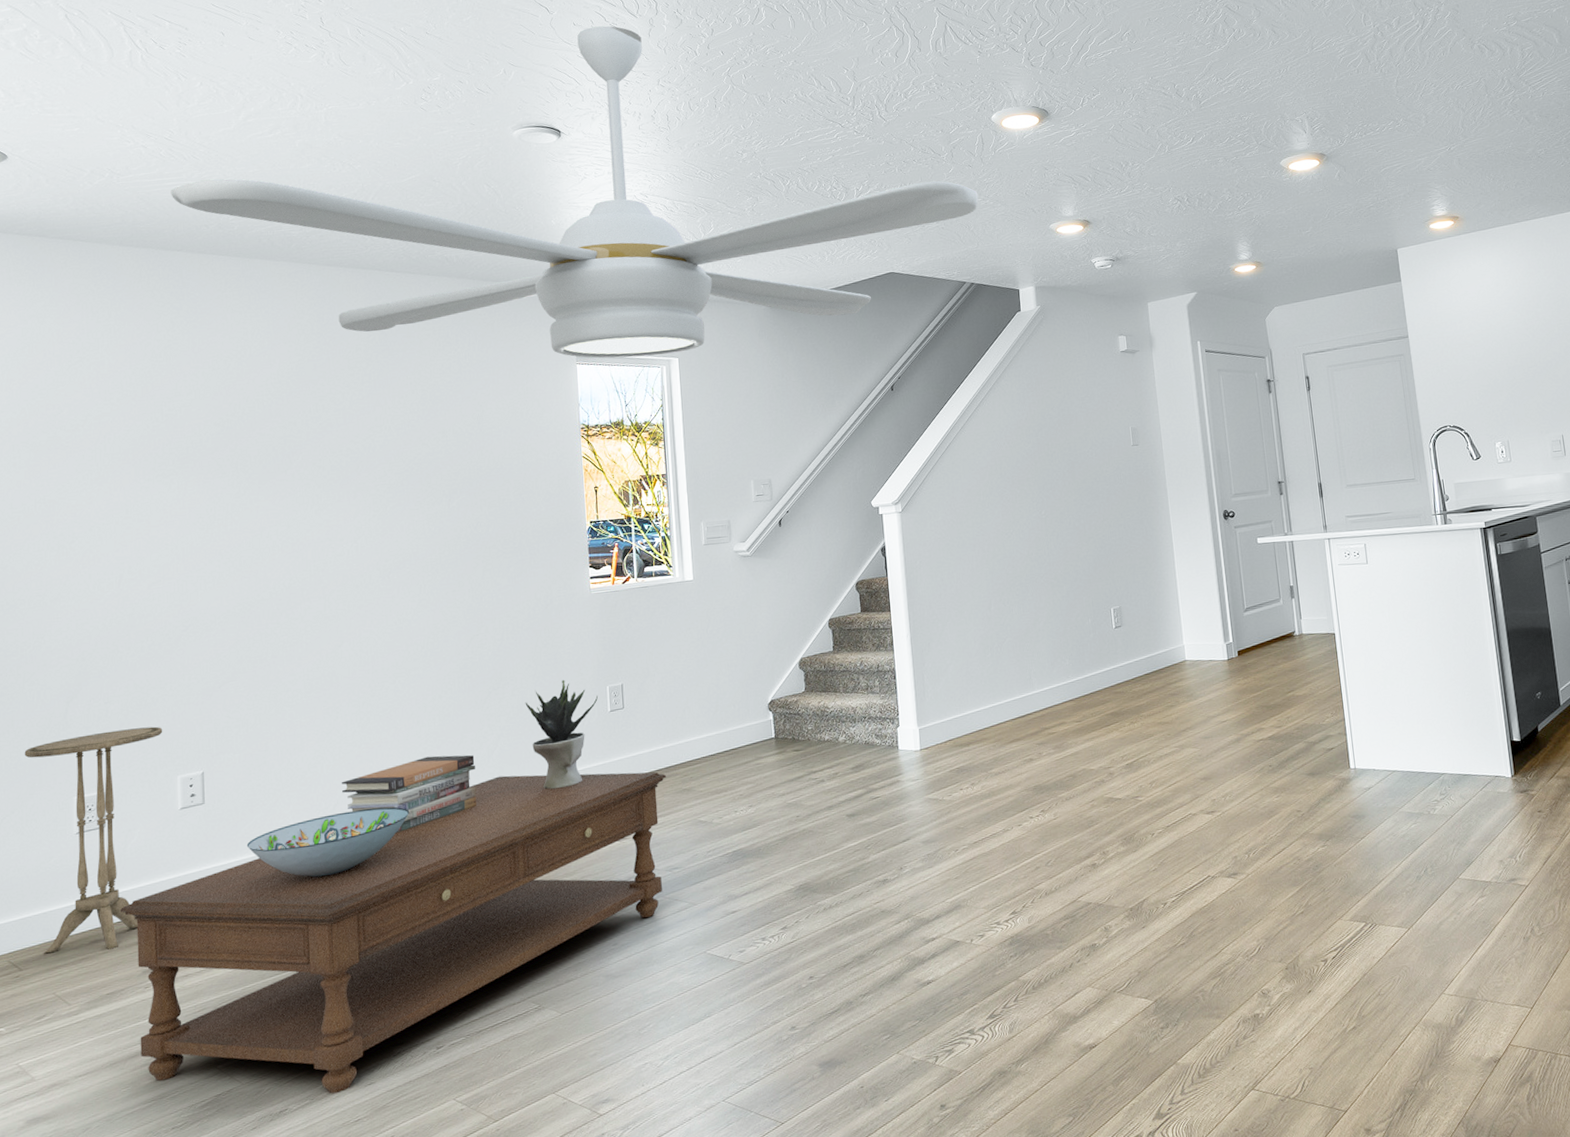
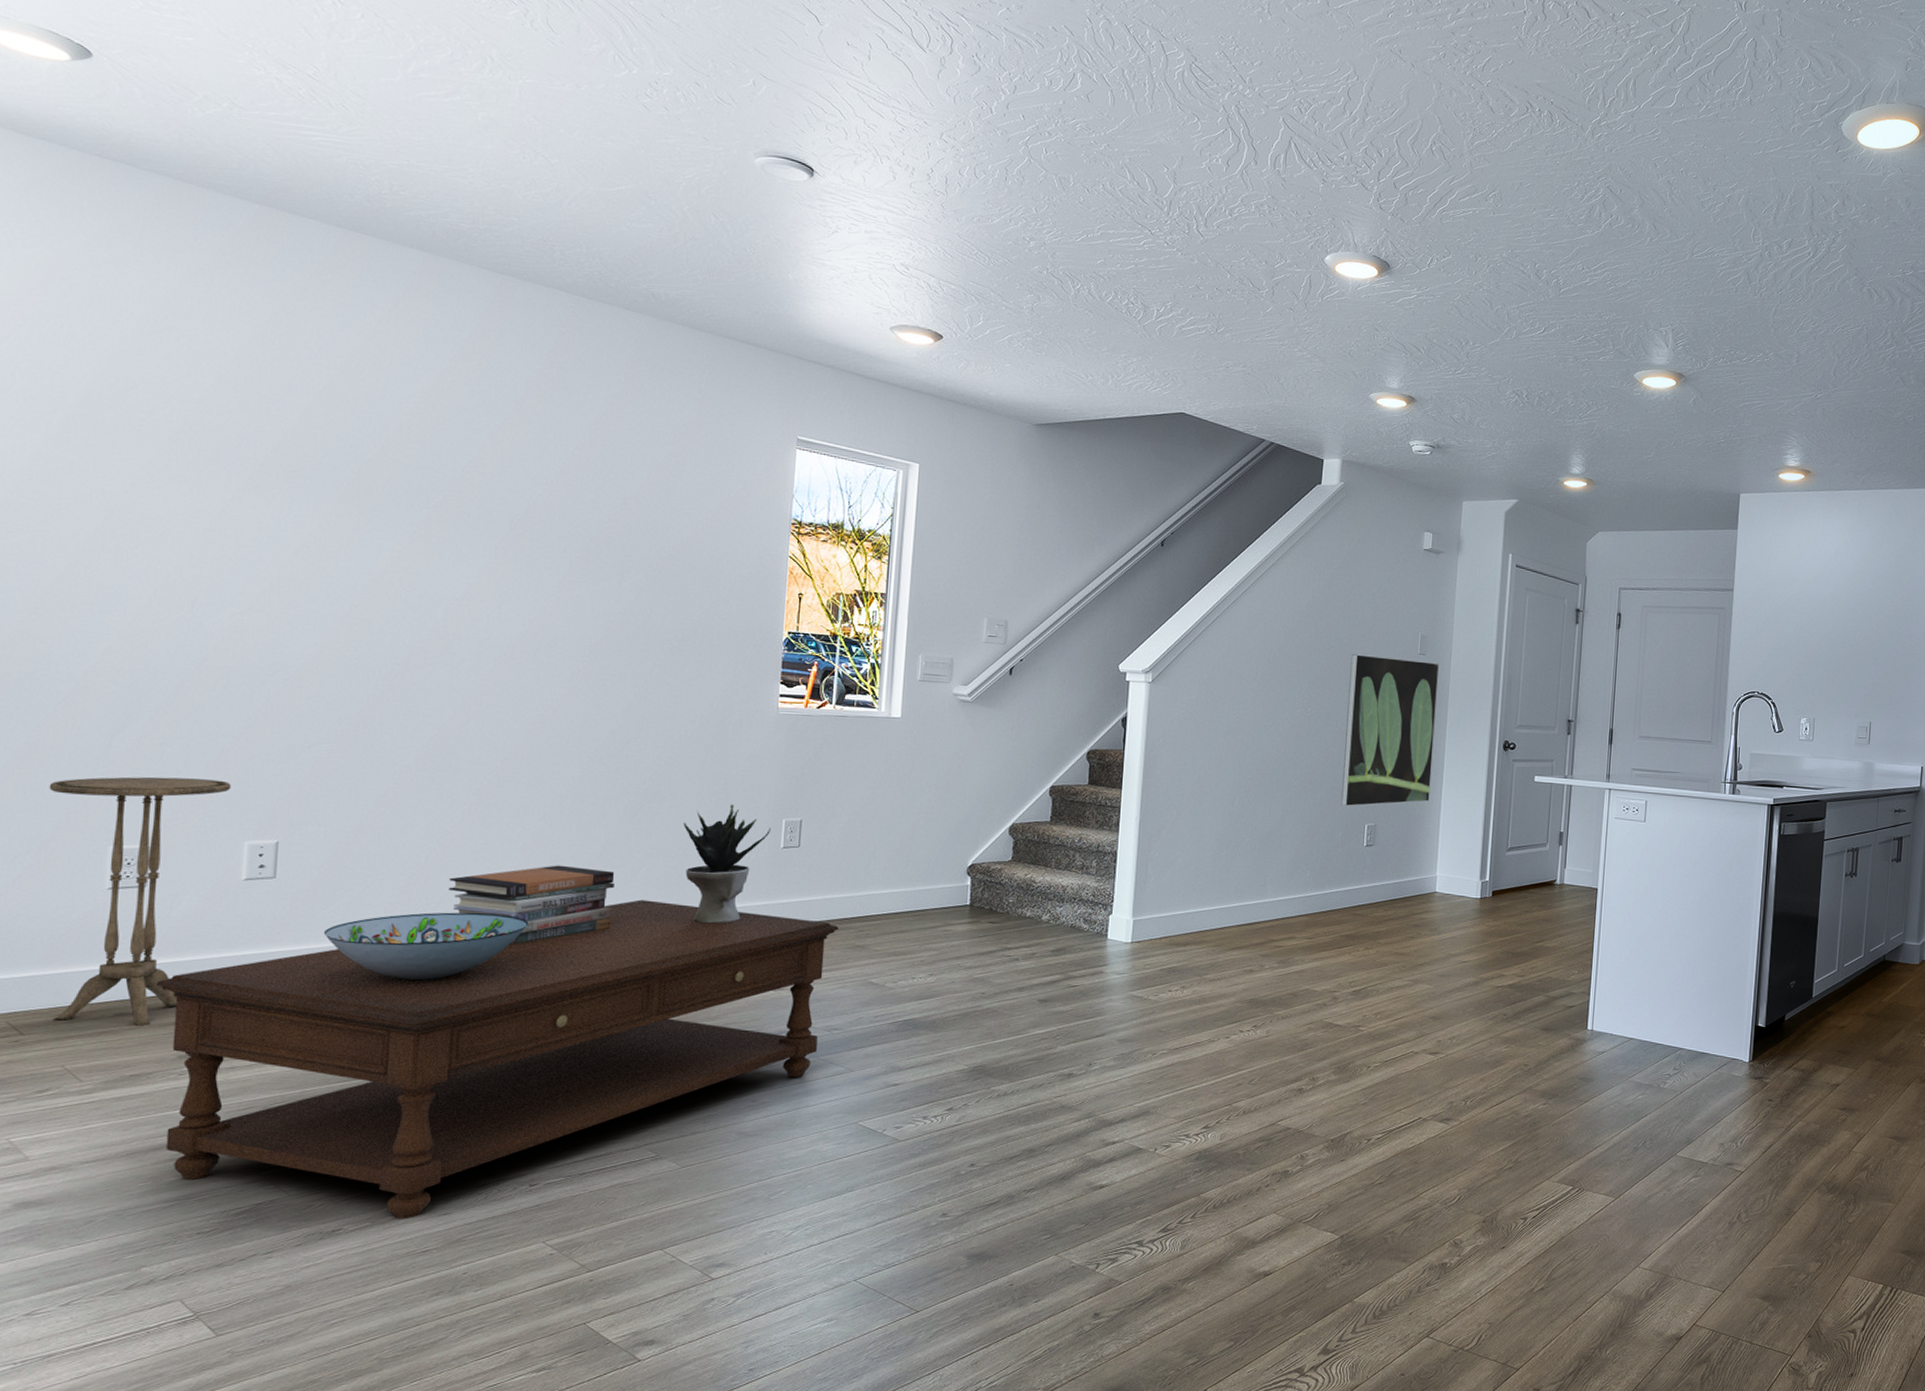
ceiling fan: present [170,26,979,358] -> none [307,51,1295,458]
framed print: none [1072,450,1165,595] -> present [1341,654,1440,807]

